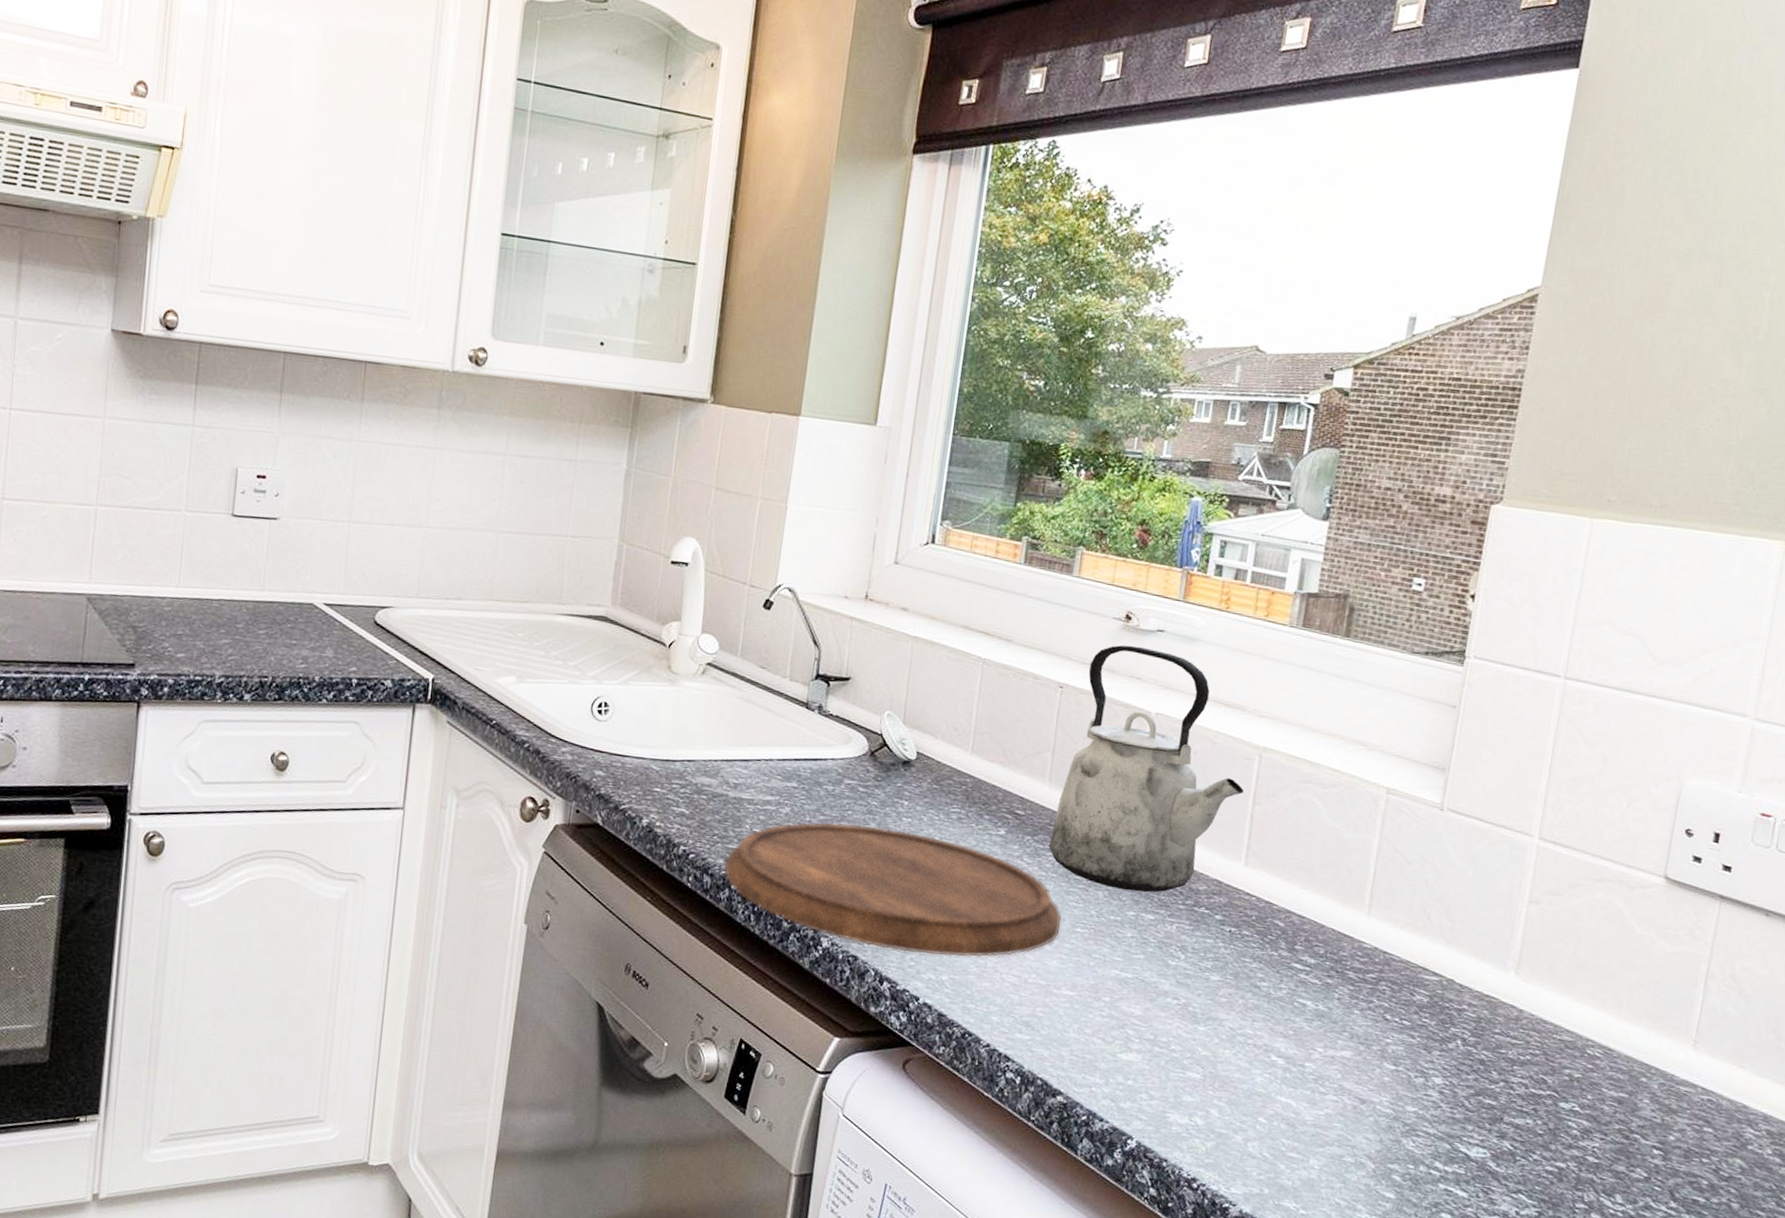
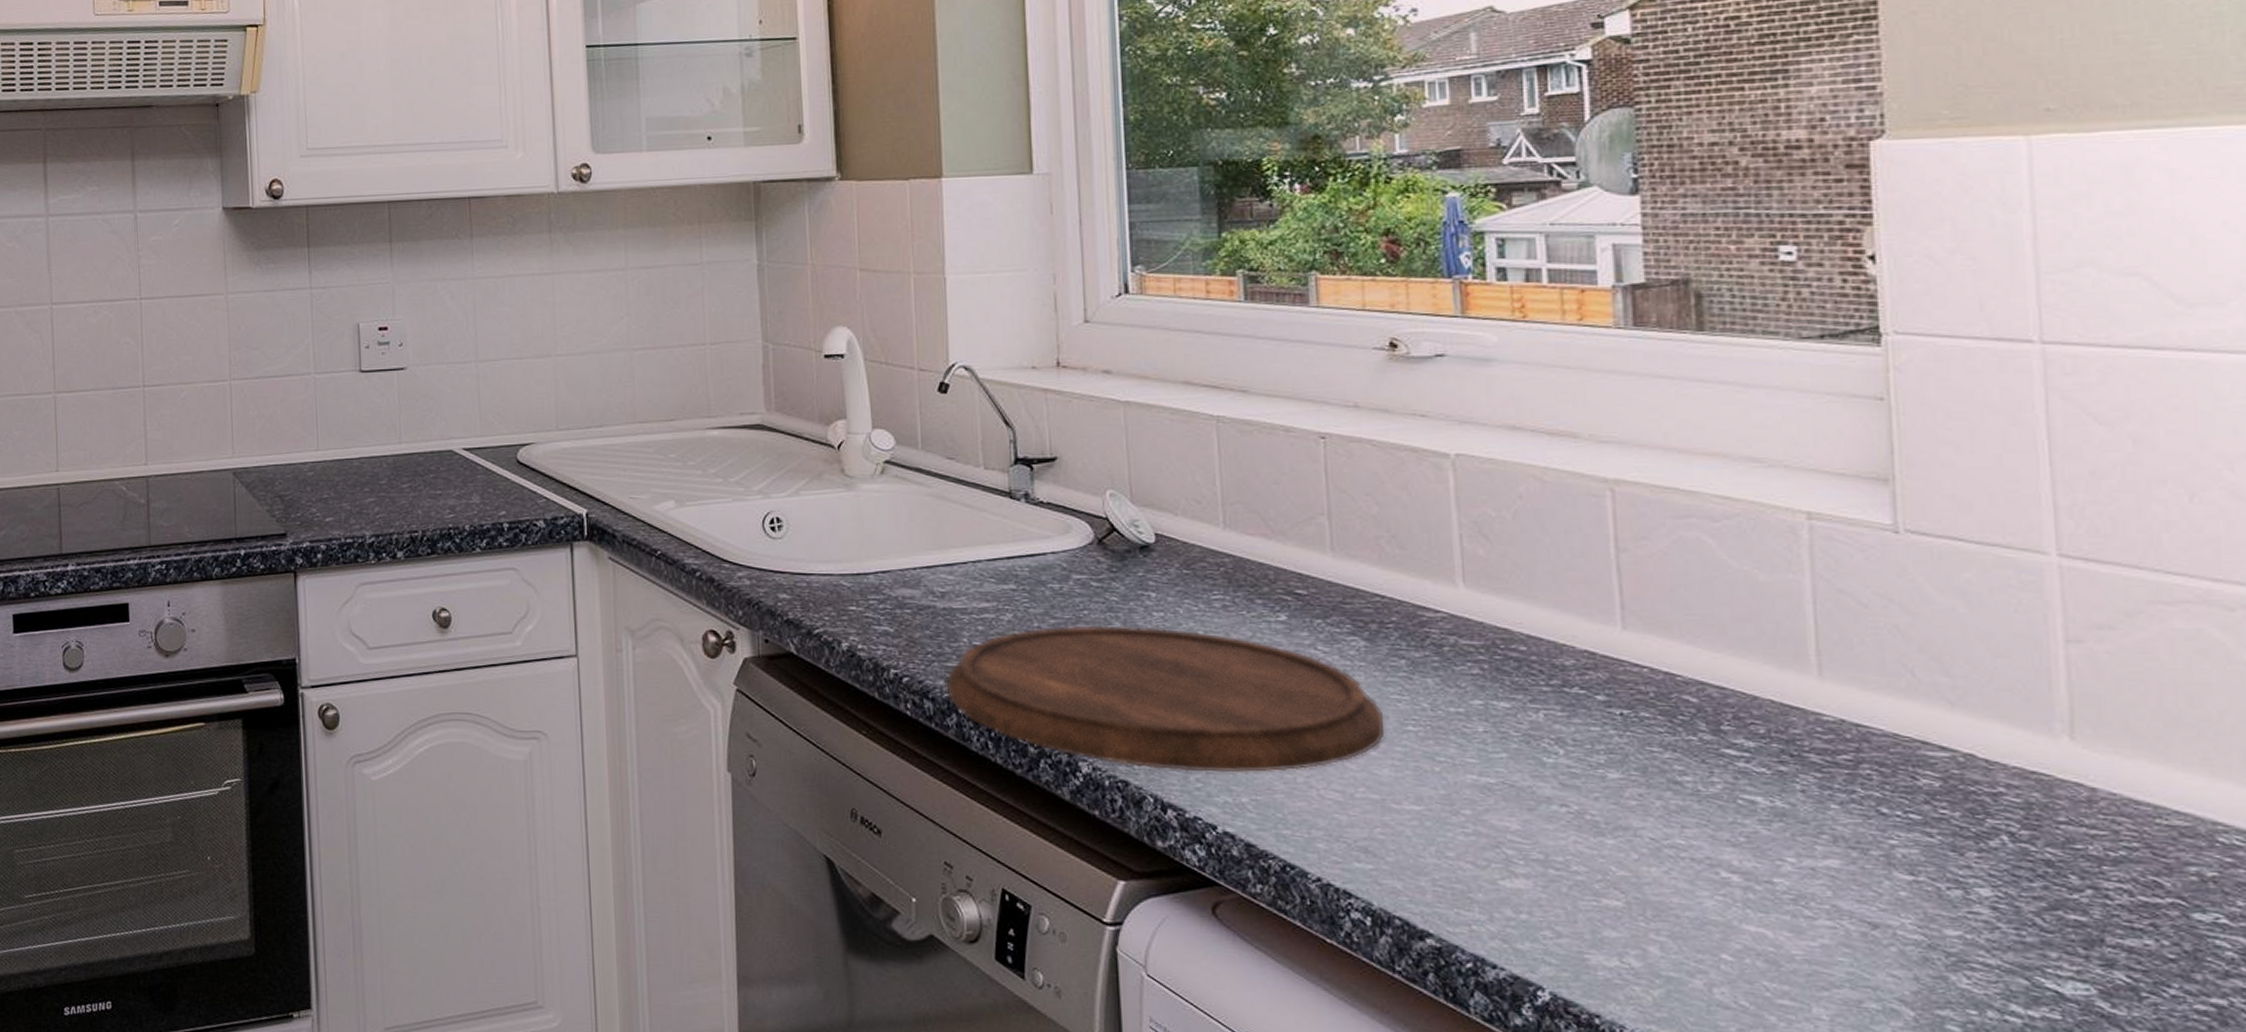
kettle: present [1048,645,1244,893] -> none [1347,377,1599,675]

